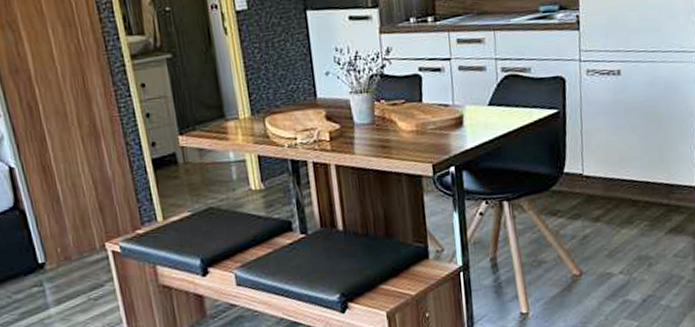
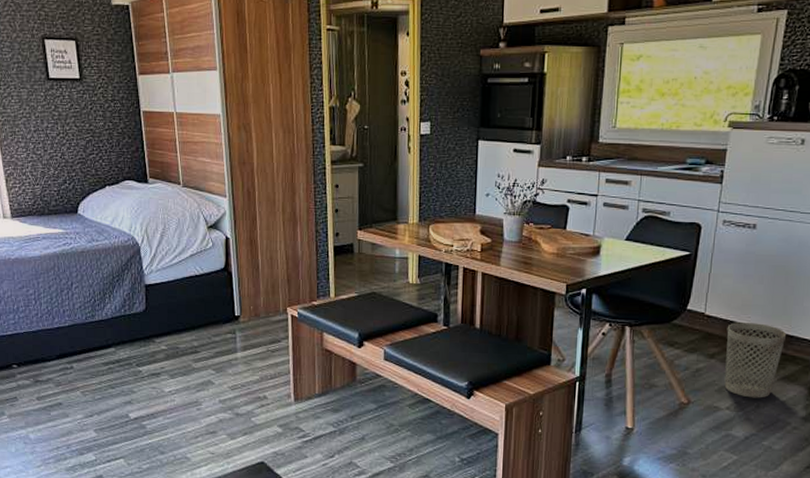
wastebasket: none [607,176,667,258] -> present [724,322,787,398]

